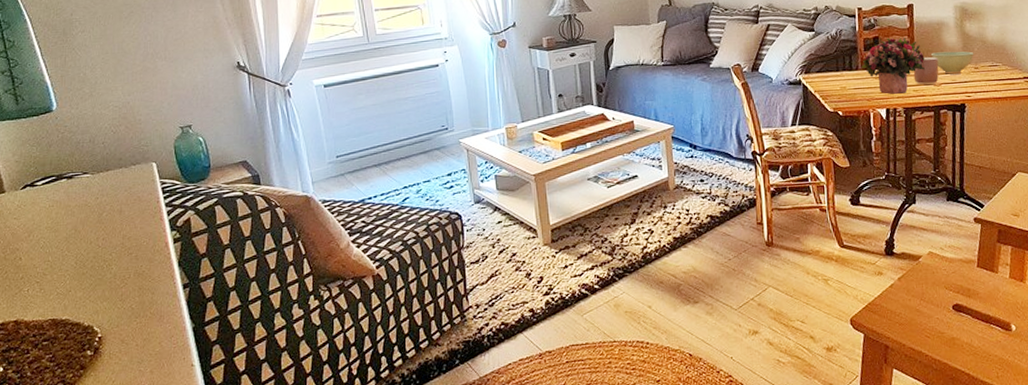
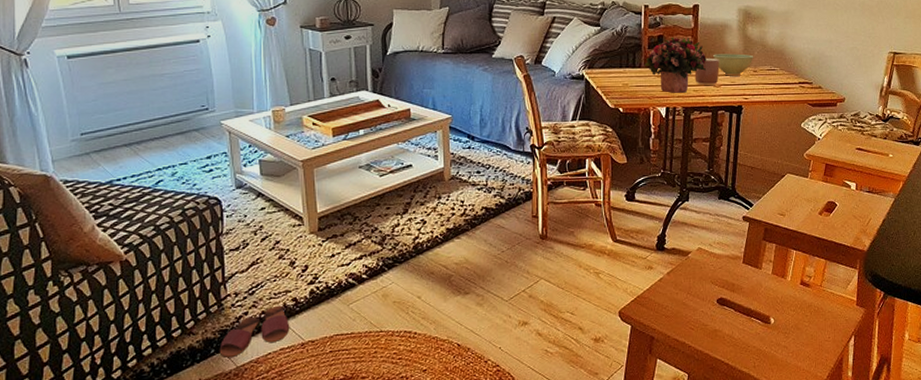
slippers: none [463,316,528,368] -> present [219,305,290,357]

